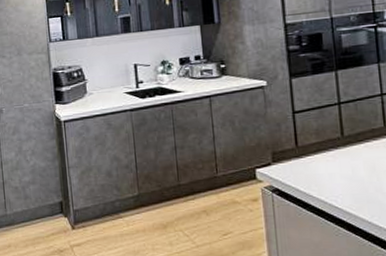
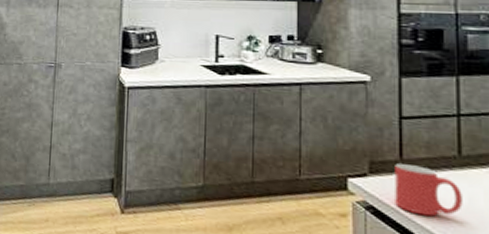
mug: none [292,150,348,190] -> present [395,164,463,217]

